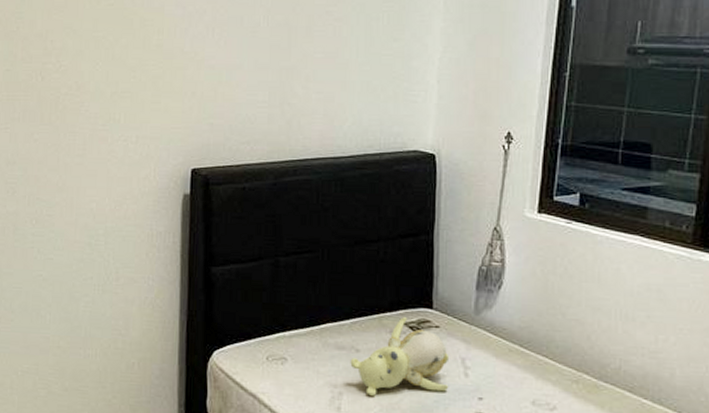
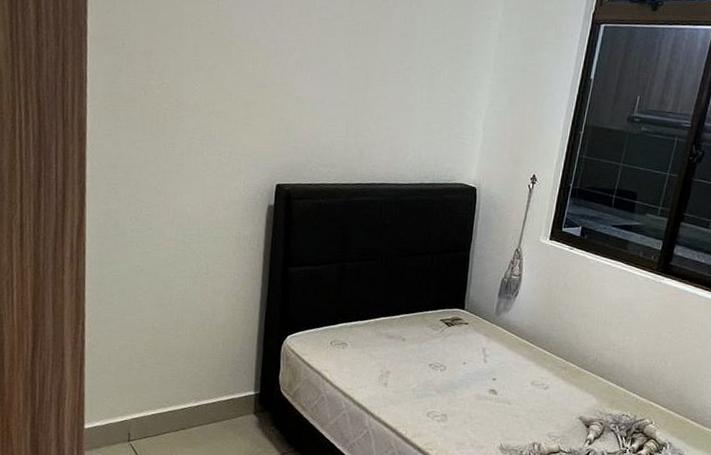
teddy bear: present [350,317,450,396] -> none [397,315,474,375]

